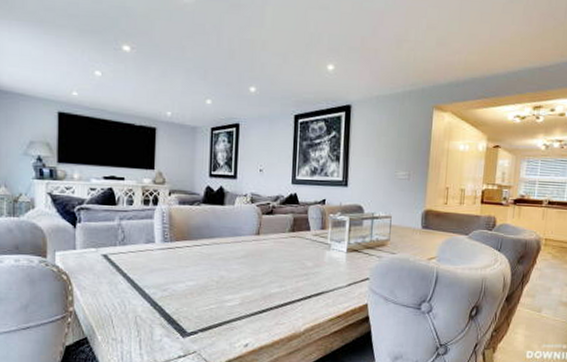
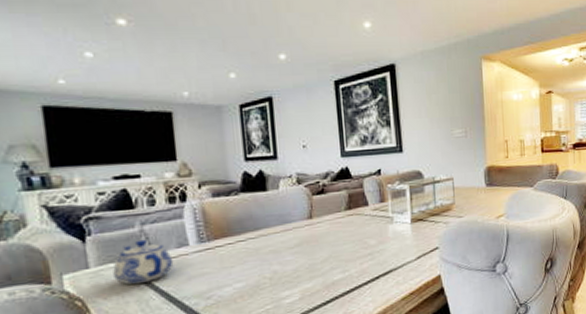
teapot: none [93,232,141,269] -> present [113,239,174,286]

